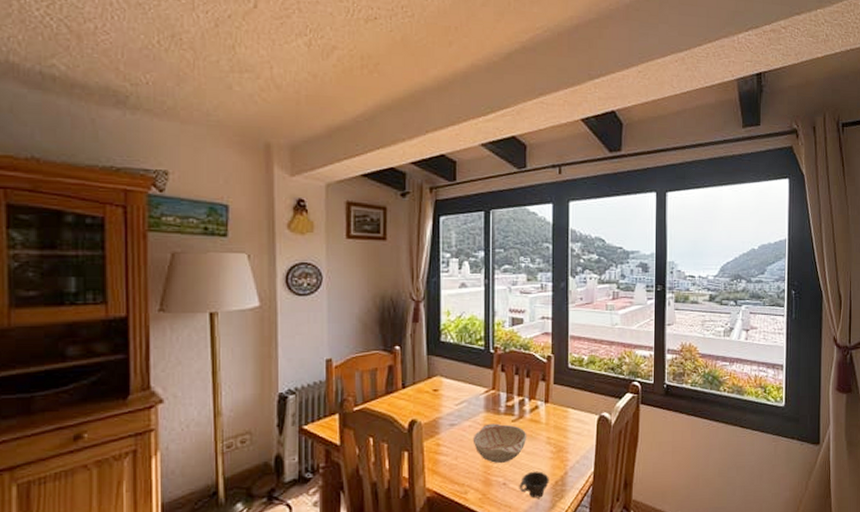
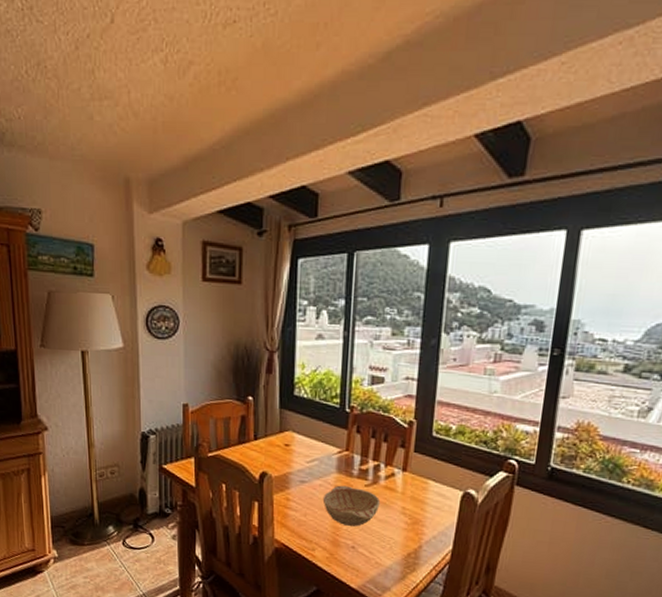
cup: present [519,471,549,498] -> none [368,539,401,567]

